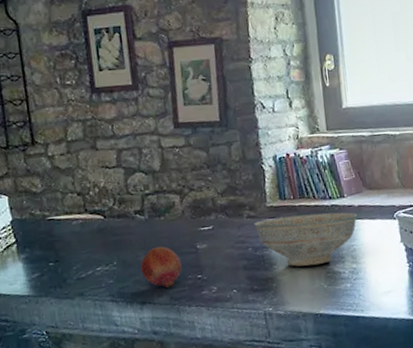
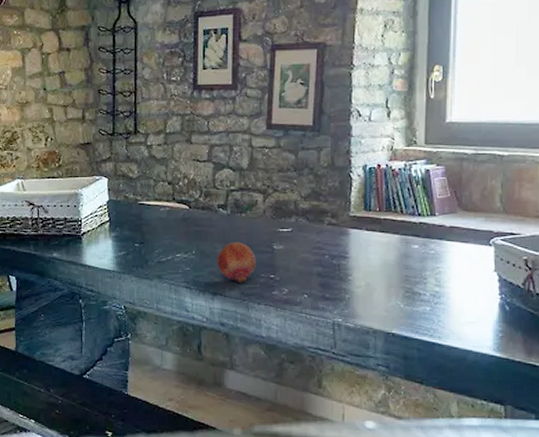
decorative bowl: present [254,212,358,267] -> none [334,228,448,283]

